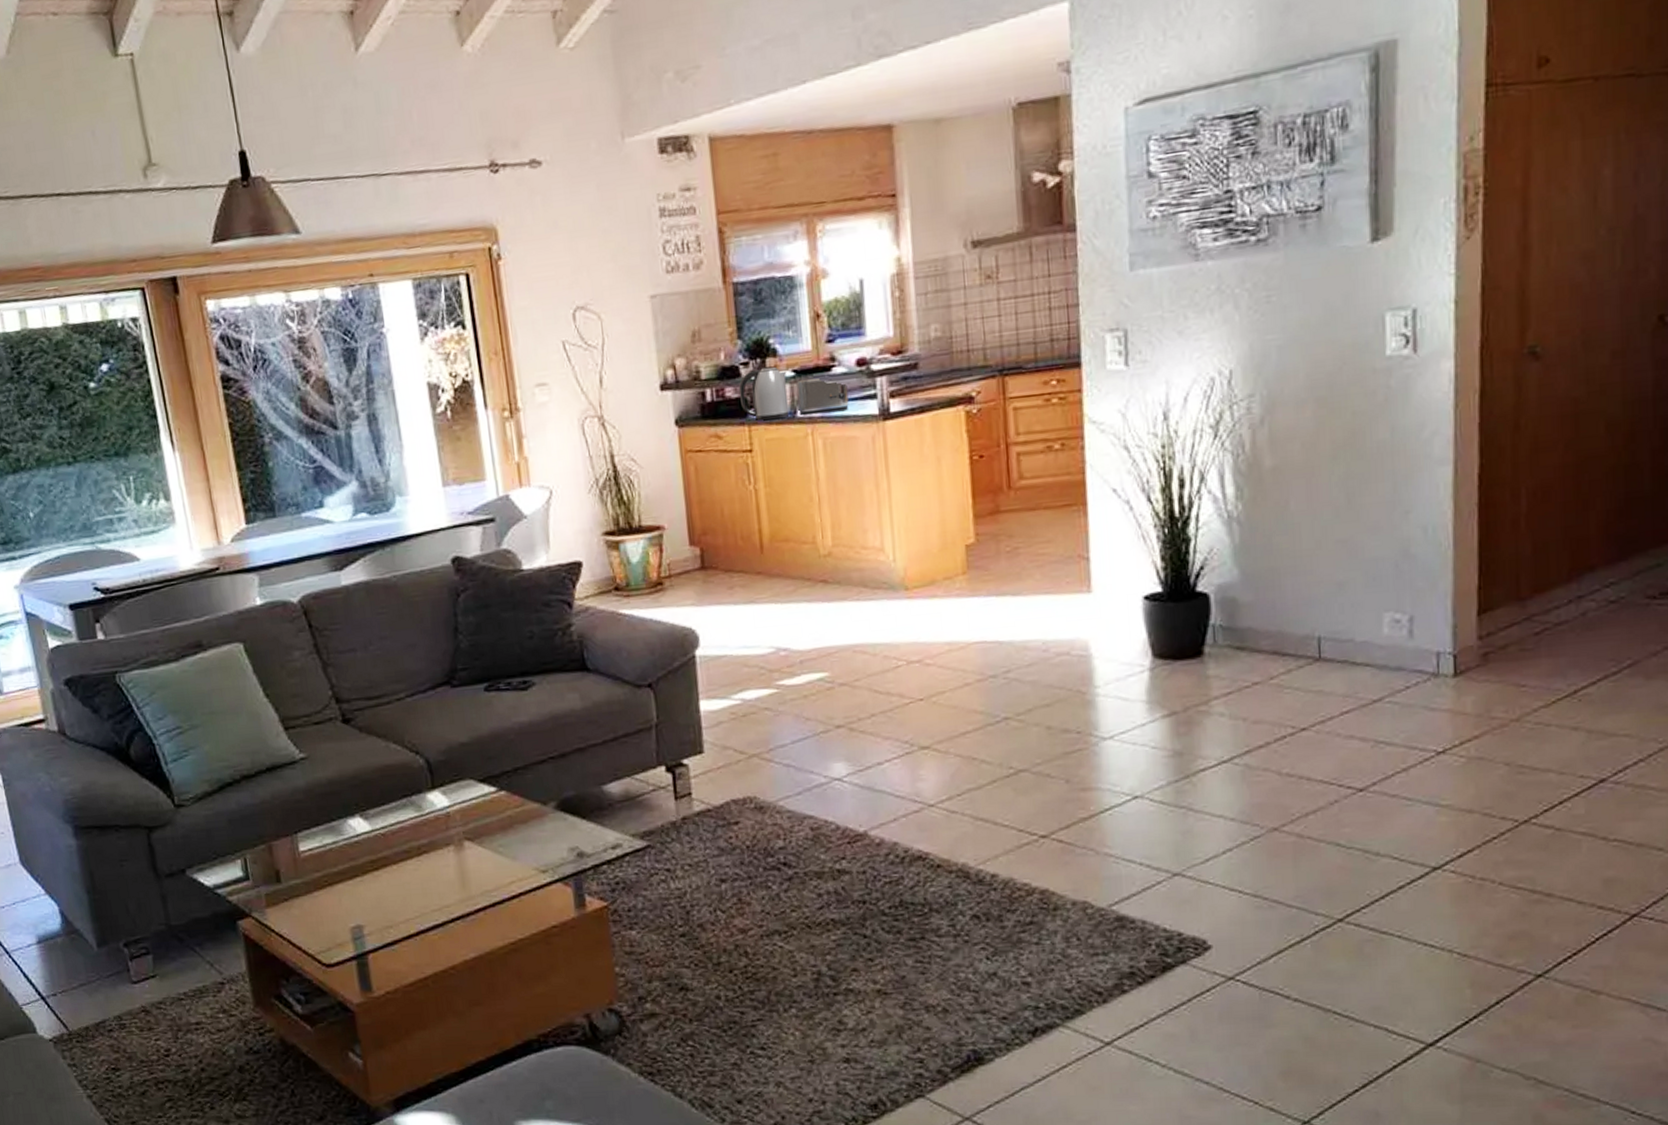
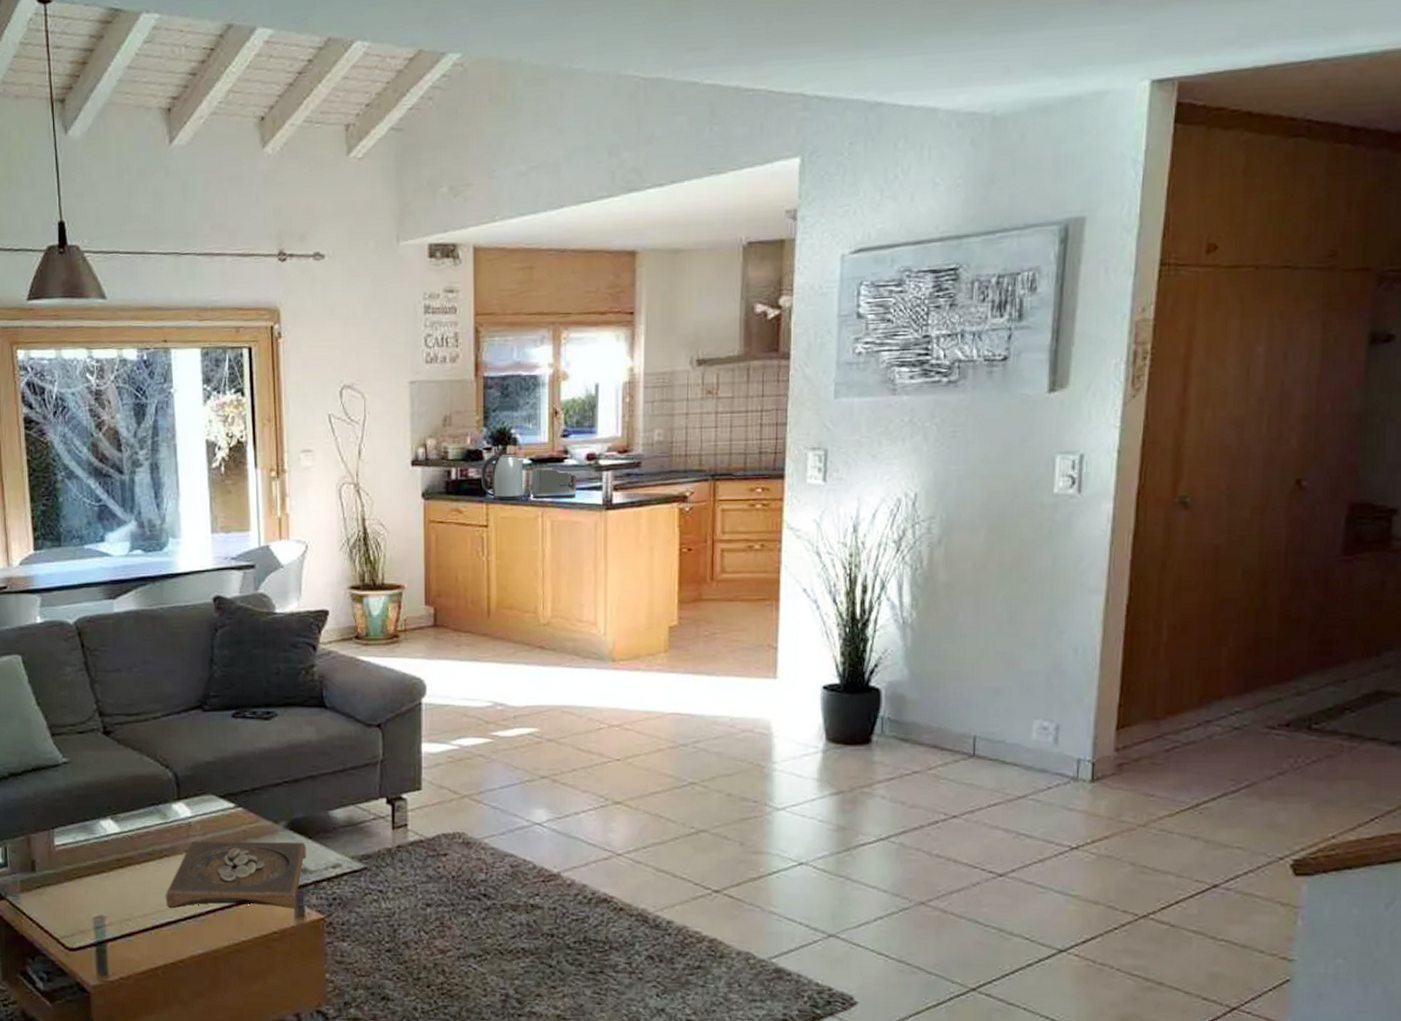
wooden tray: none [429,823,582,909] -> present [166,841,306,909]

